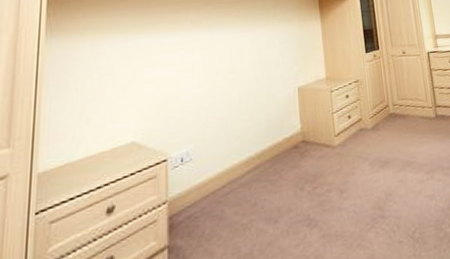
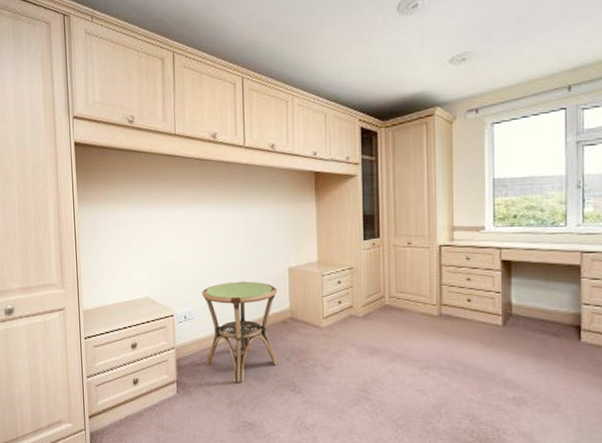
side table: none [203,106,291,231] -> present [202,281,278,382]

